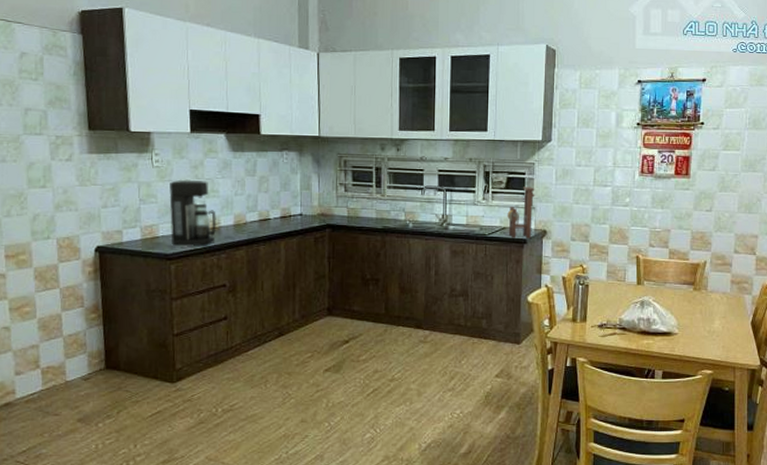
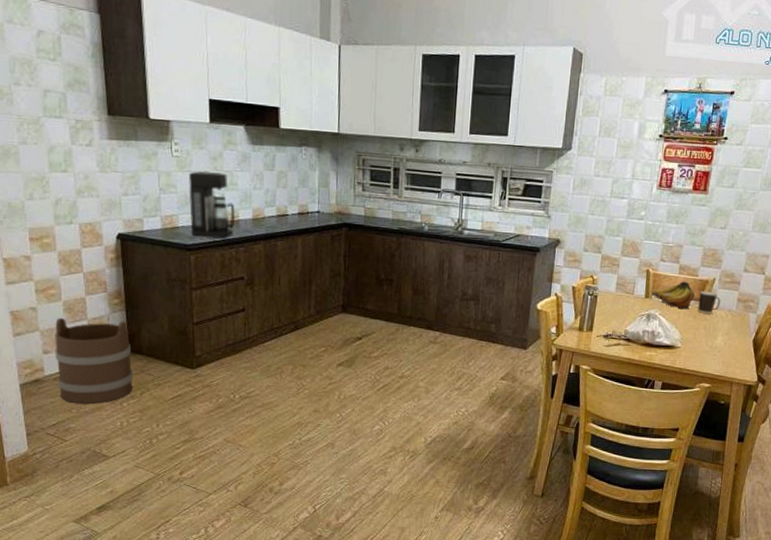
bucket: none [27,335,110,427] -> present [55,317,134,404]
paper towel holder: present [507,186,535,239] -> none [522,194,552,247]
fruit: none [644,265,688,294] -> present [651,281,696,310]
mug: none [692,274,714,298] -> present [697,291,720,315]

